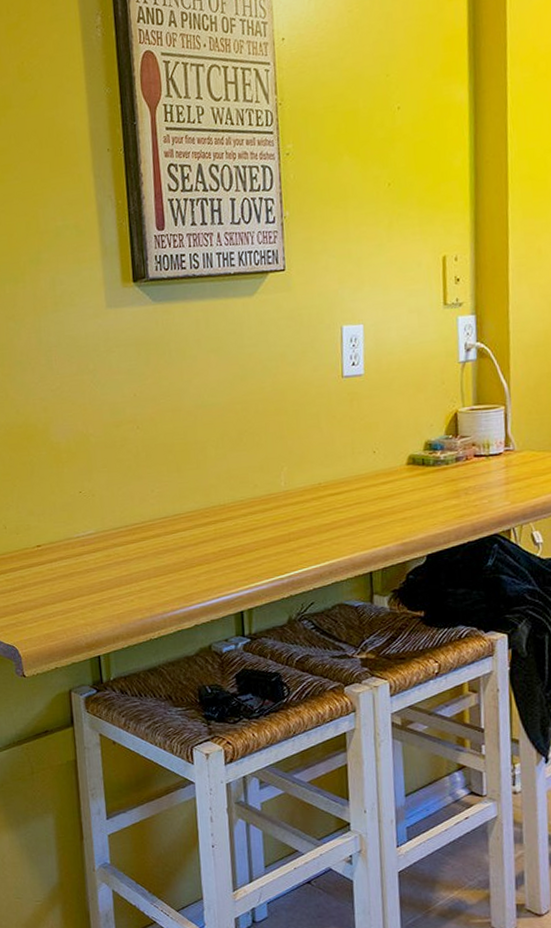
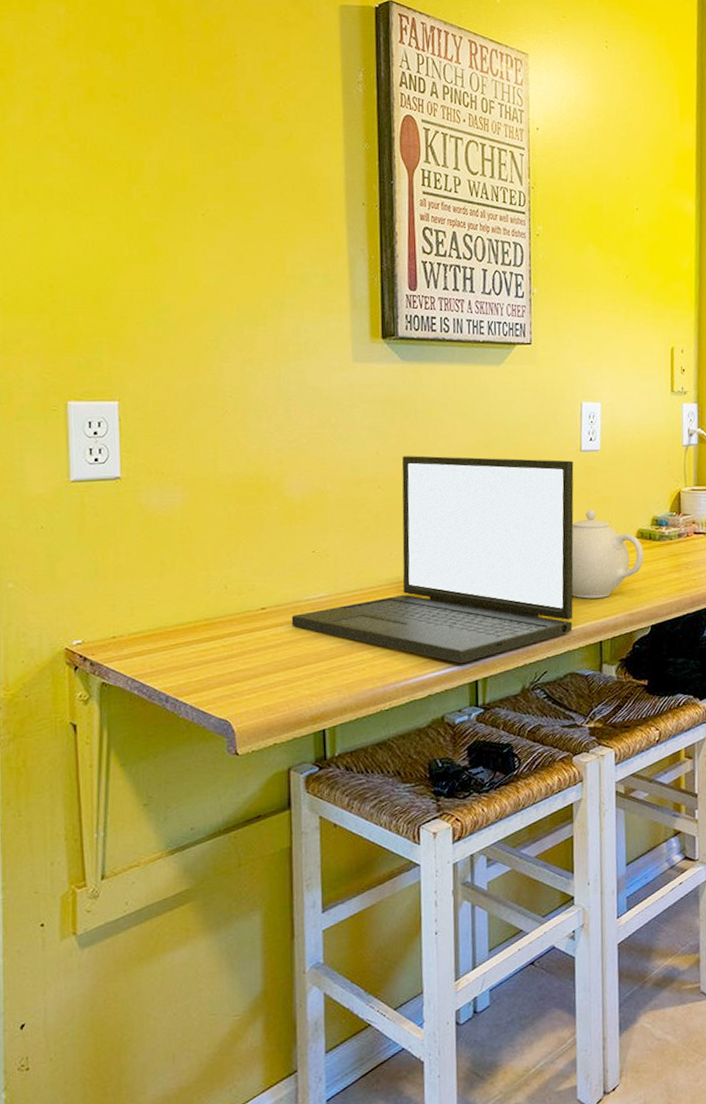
laptop: none [64,387,340,595] -> present [291,455,574,664]
teapot: none [335,436,417,529] -> present [571,509,645,599]

